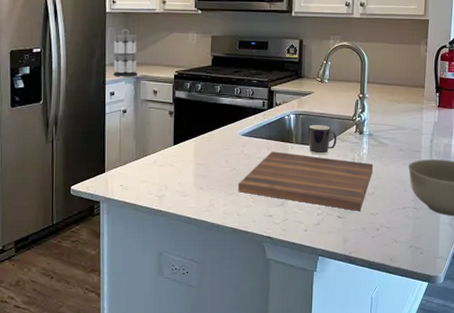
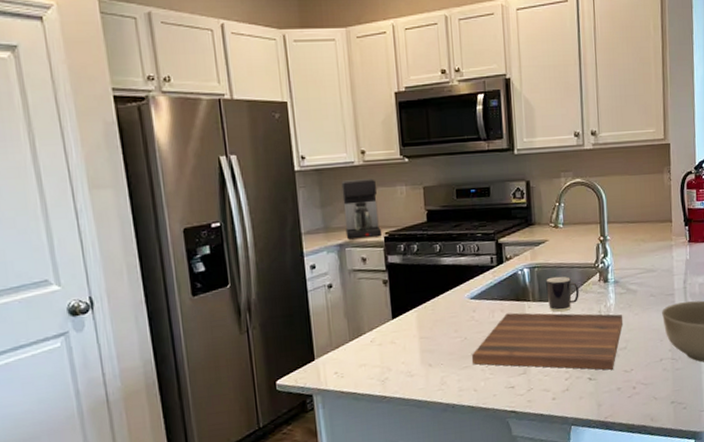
spice rack: present [113,28,137,77] -> none [306,188,341,247]
coffee maker: none [142,24,173,75] -> present [341,179,383,241]

